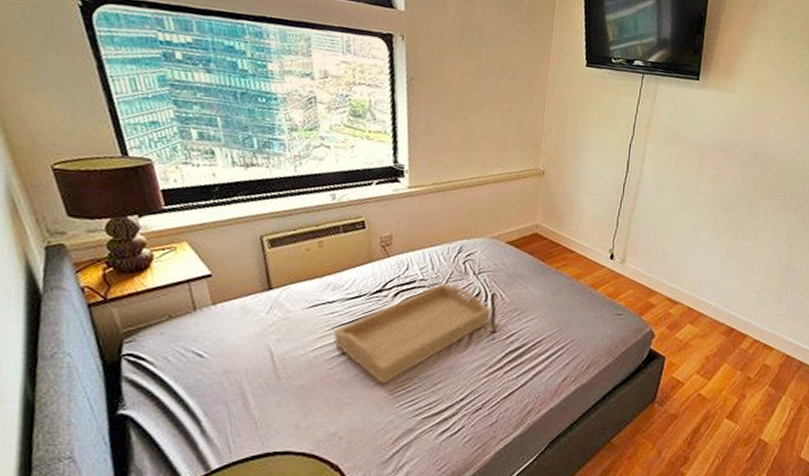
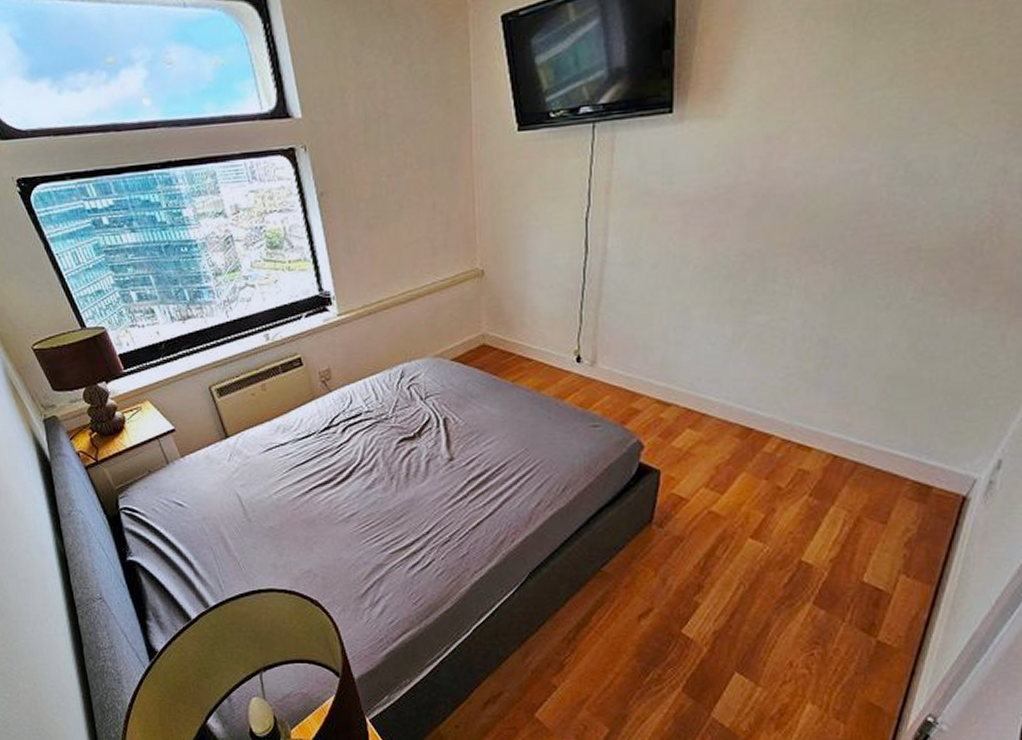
serving tray: present [333,282,492,385] -> none [291,412,447,522]

